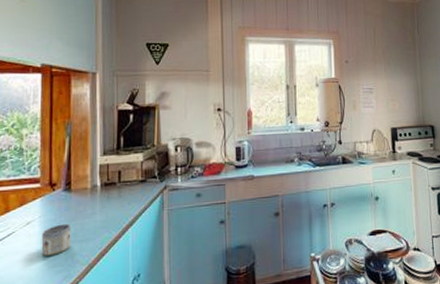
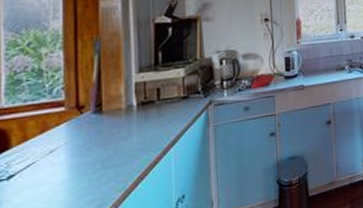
mug: present [41,223,72,256] -> none [68,148,104,186]

